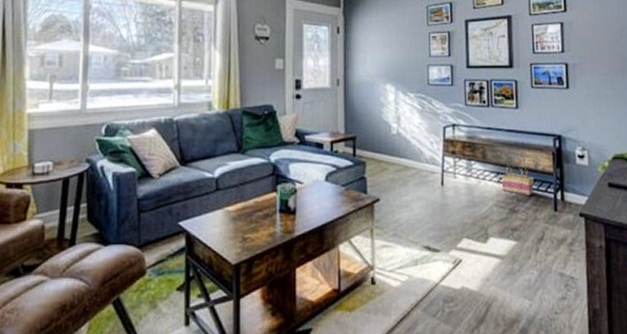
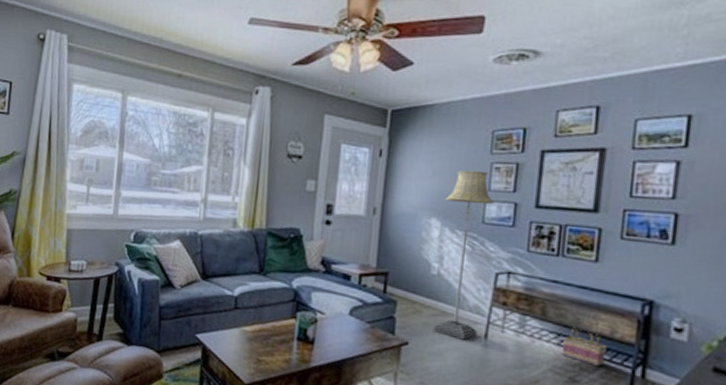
floor lamp: none [396,40,435,190] -> present [433,170,495,340]

